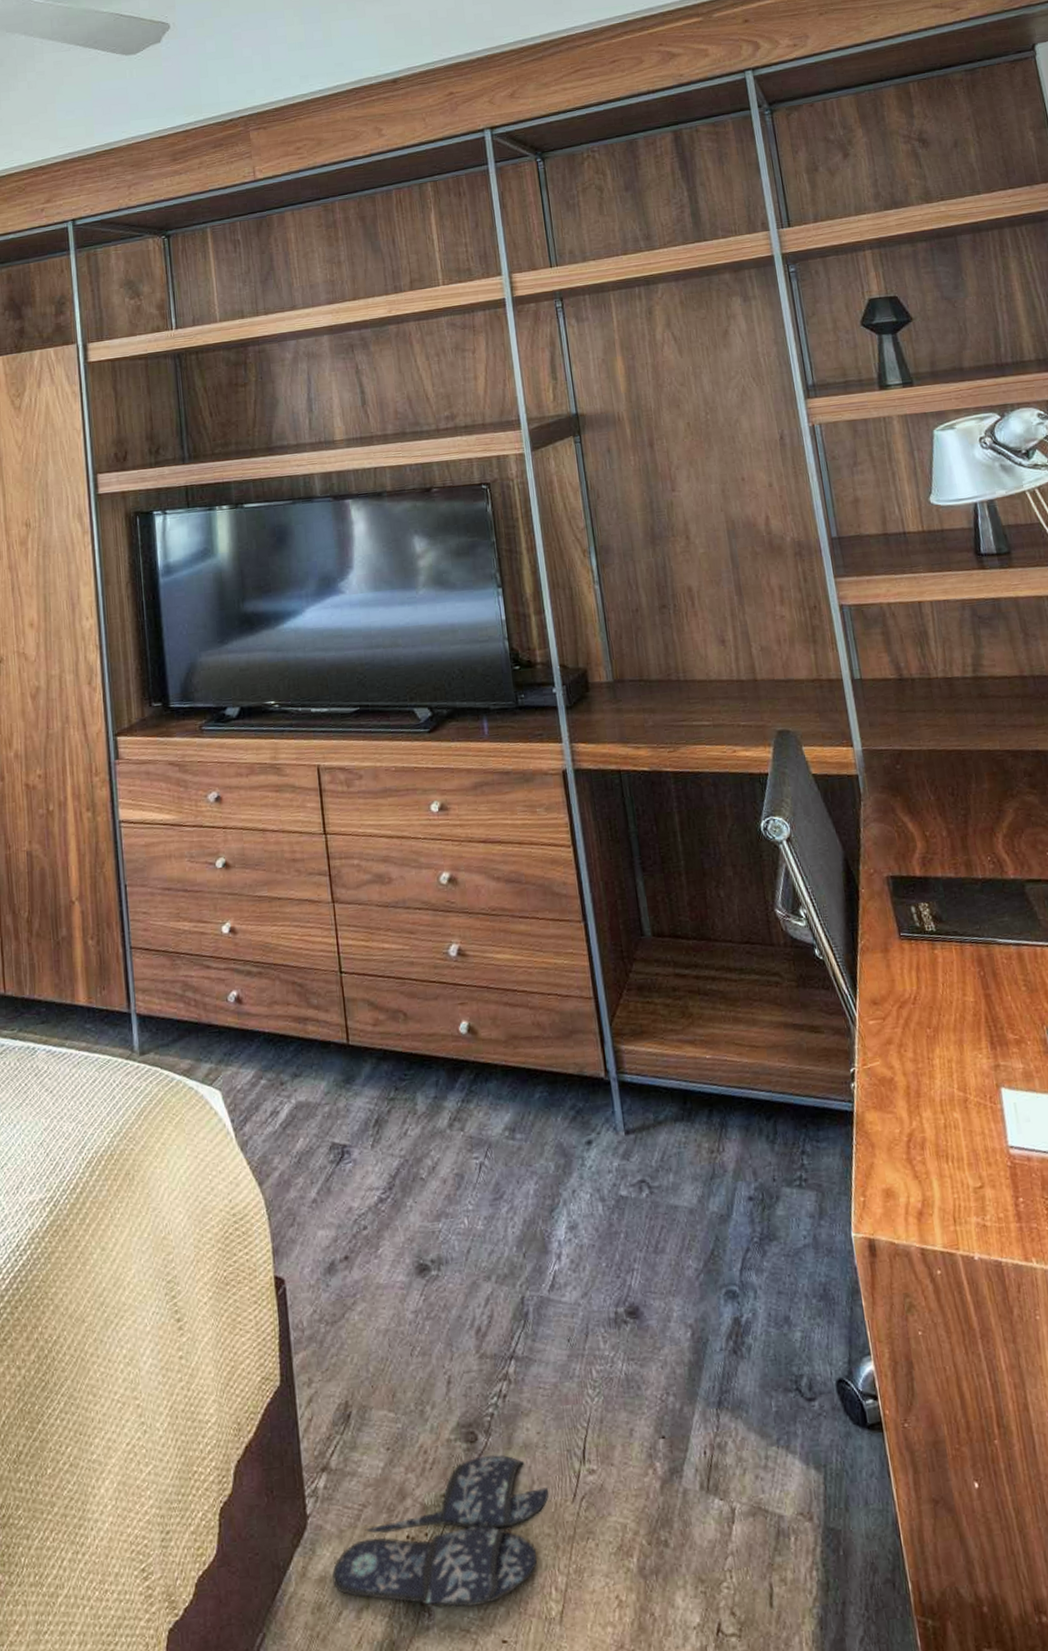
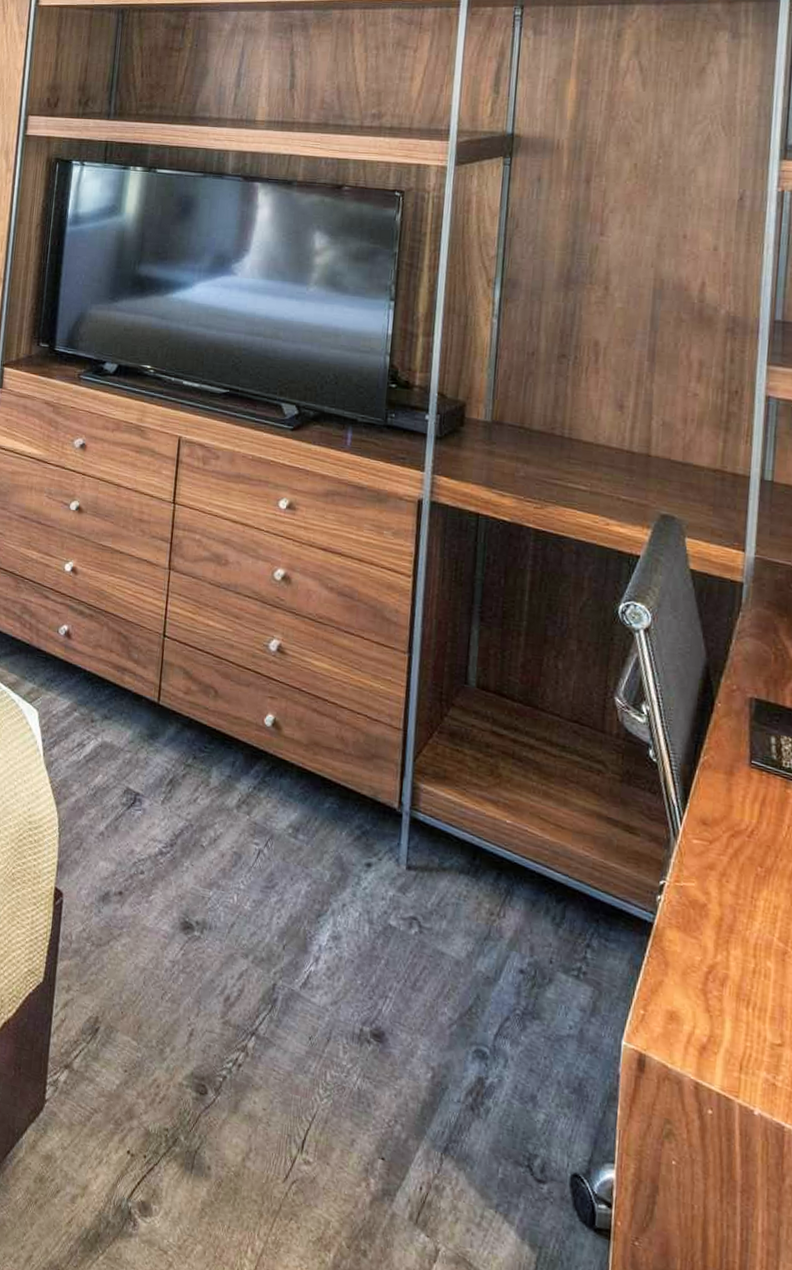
slippers: present [332,1454,549,1608] -> none [57,1108,263,1238]

